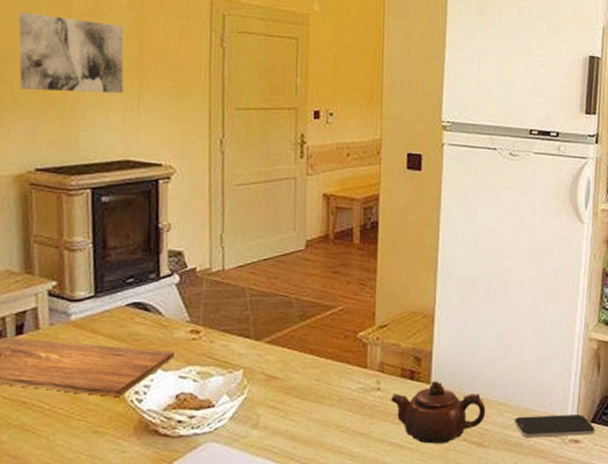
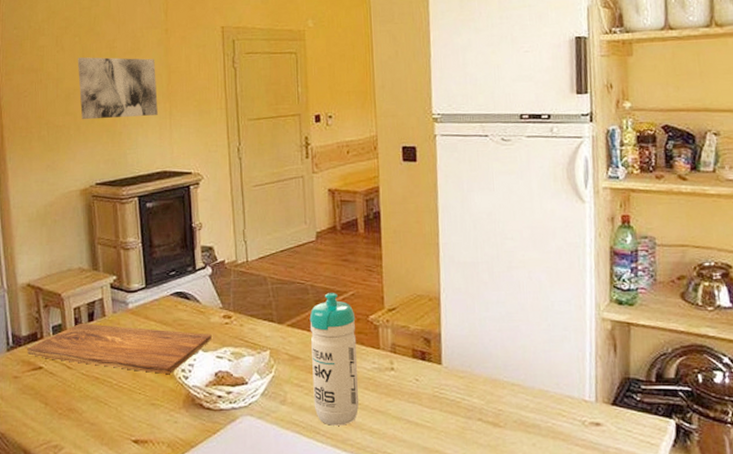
water bottle: none [290,307,343,450] -> present [309,293,360,426]
teapot: present [391,381,486,444] -> none [405,362,499,423]
smartphone: present [515,415,595,438] -> none [530,397,617,420]

